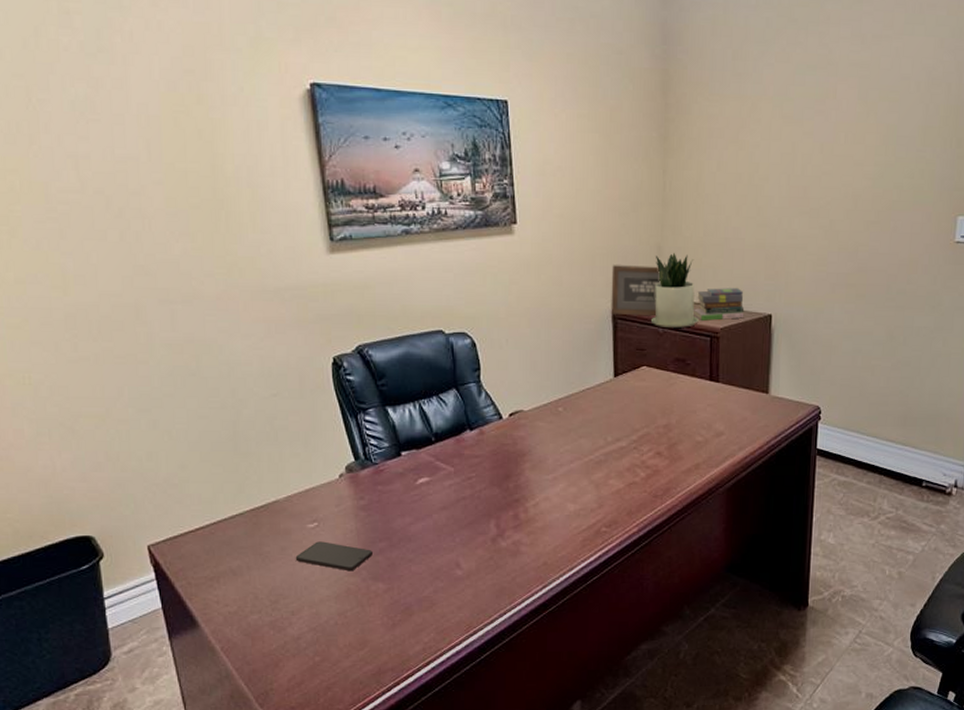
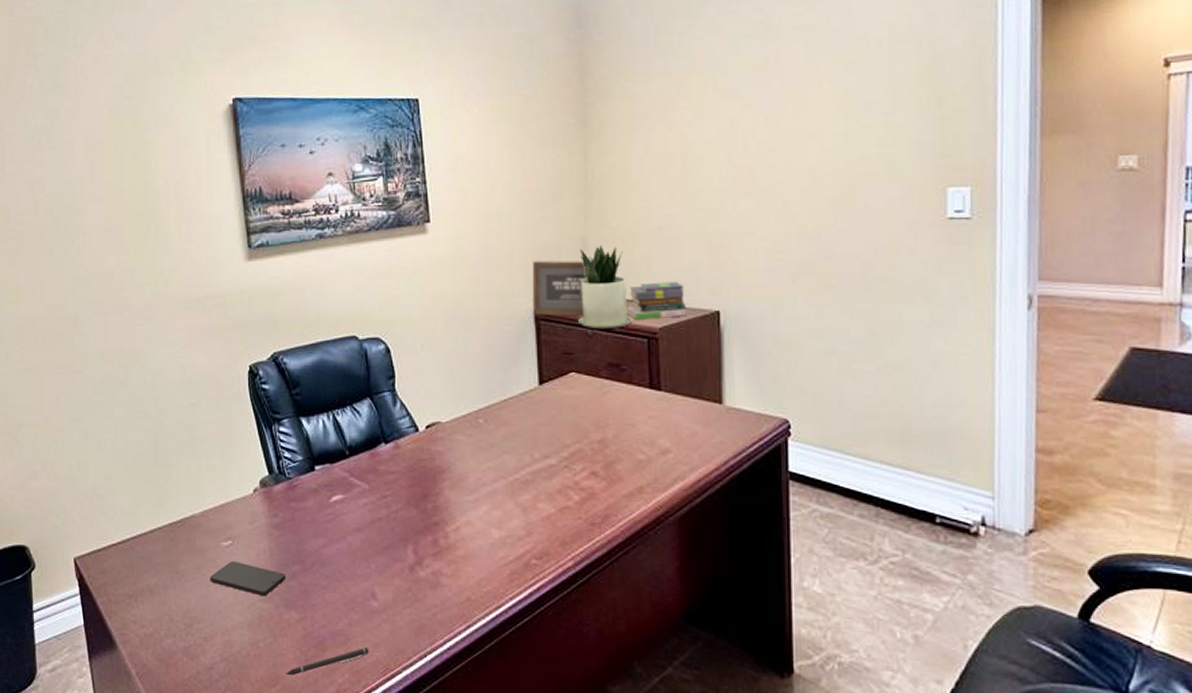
pen: none [374,610,453,639] -> present [286,648,368,676]

